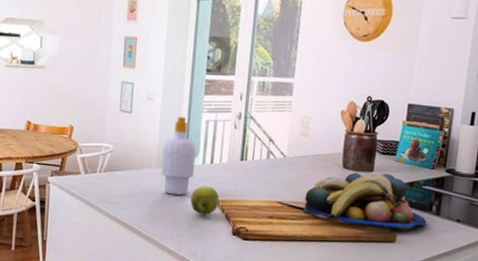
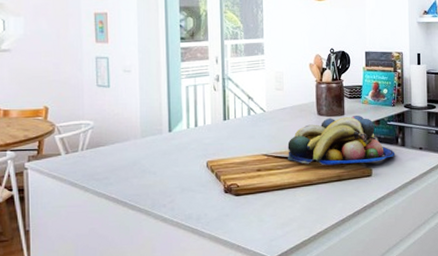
soap bottle: present [161,117,196,196] -> none [146,85,180,163]
apple: present [190,185,220,215] -> none [179,149,208,178]

